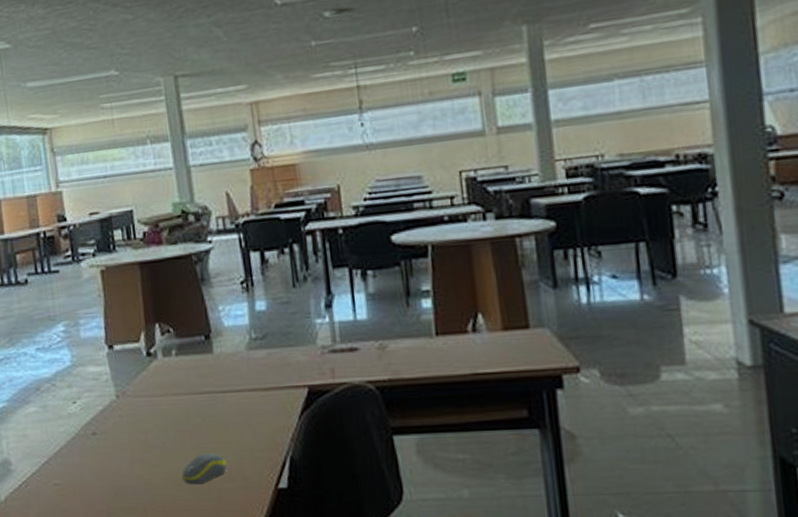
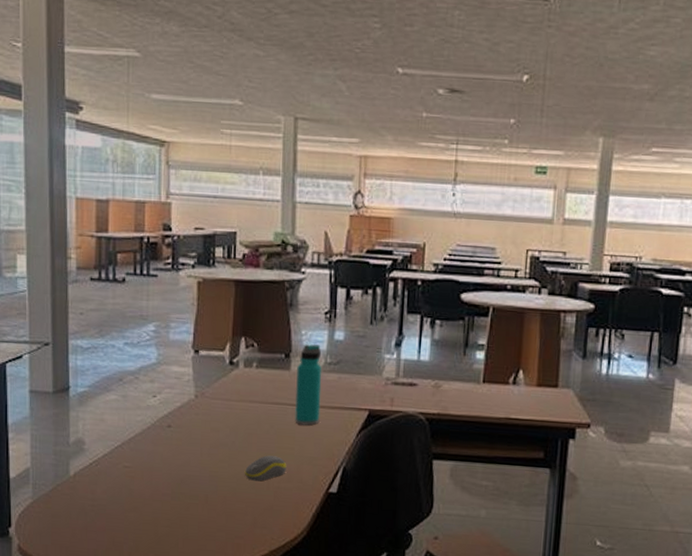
water bottle: none [220,320,255,414] -> present [295,344,322,426]

